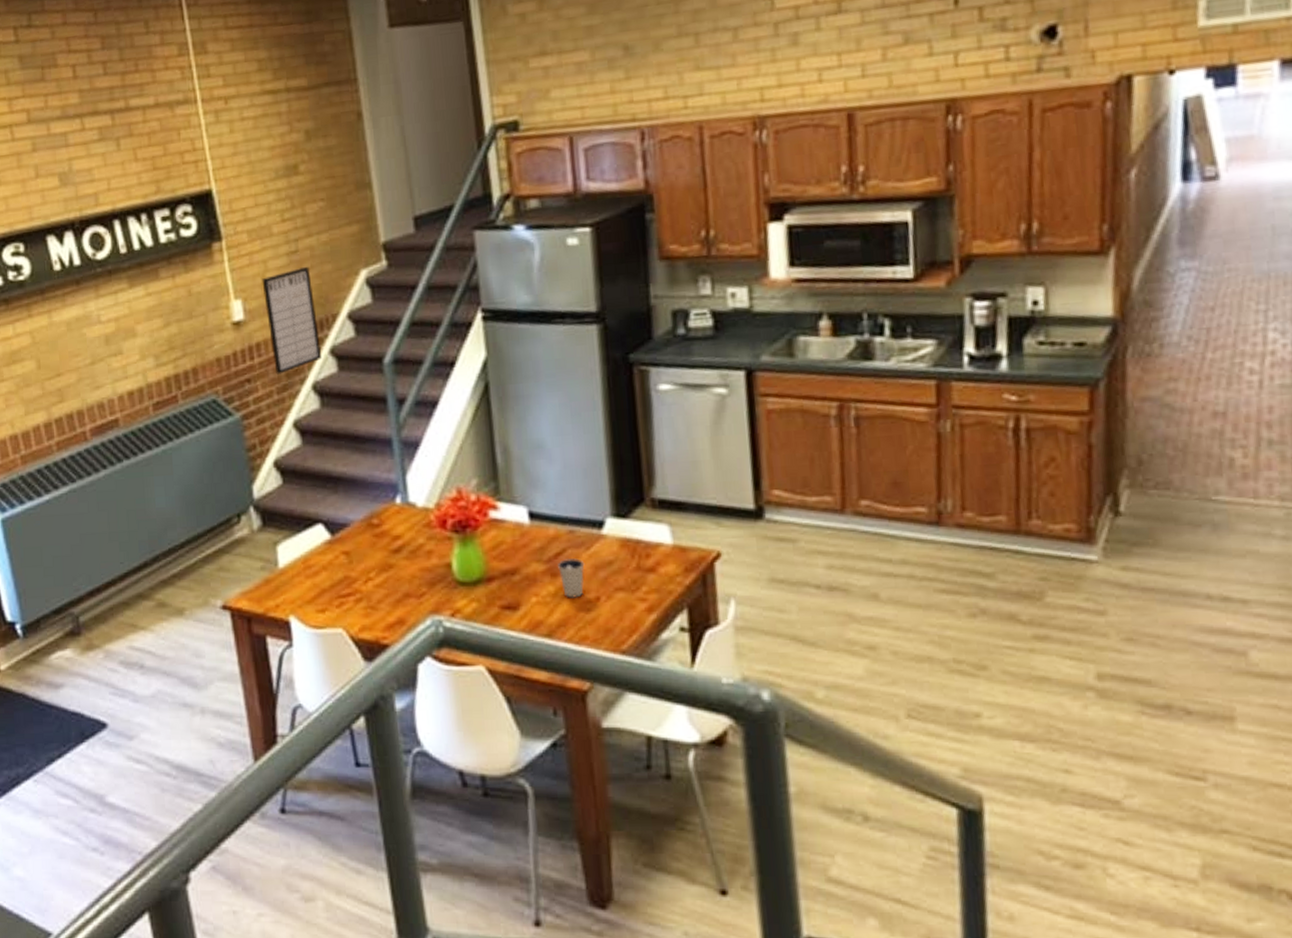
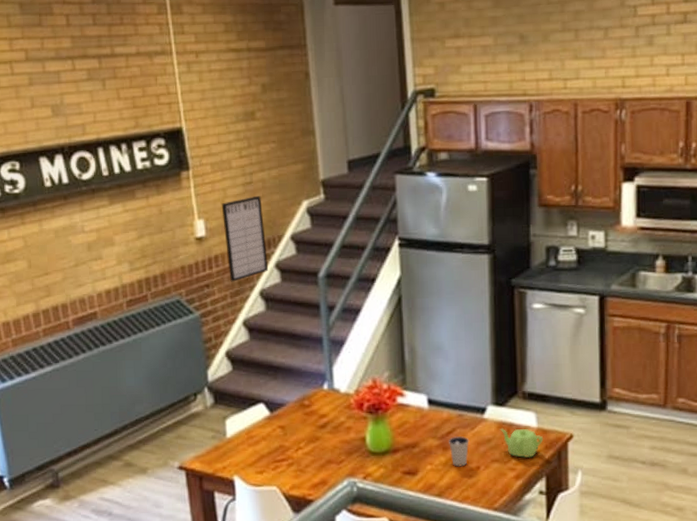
teapot: none [623,546,682,584] -> present [500,428,544,458]

